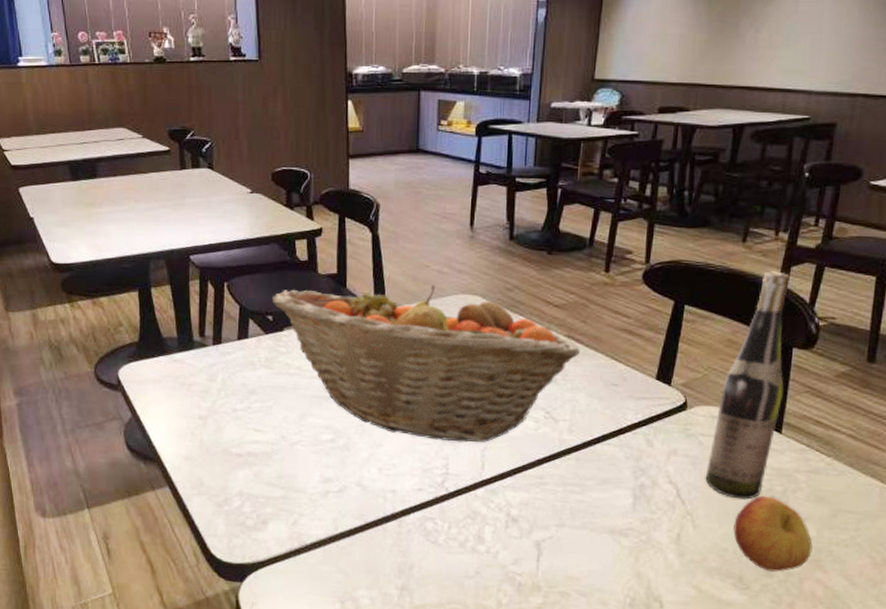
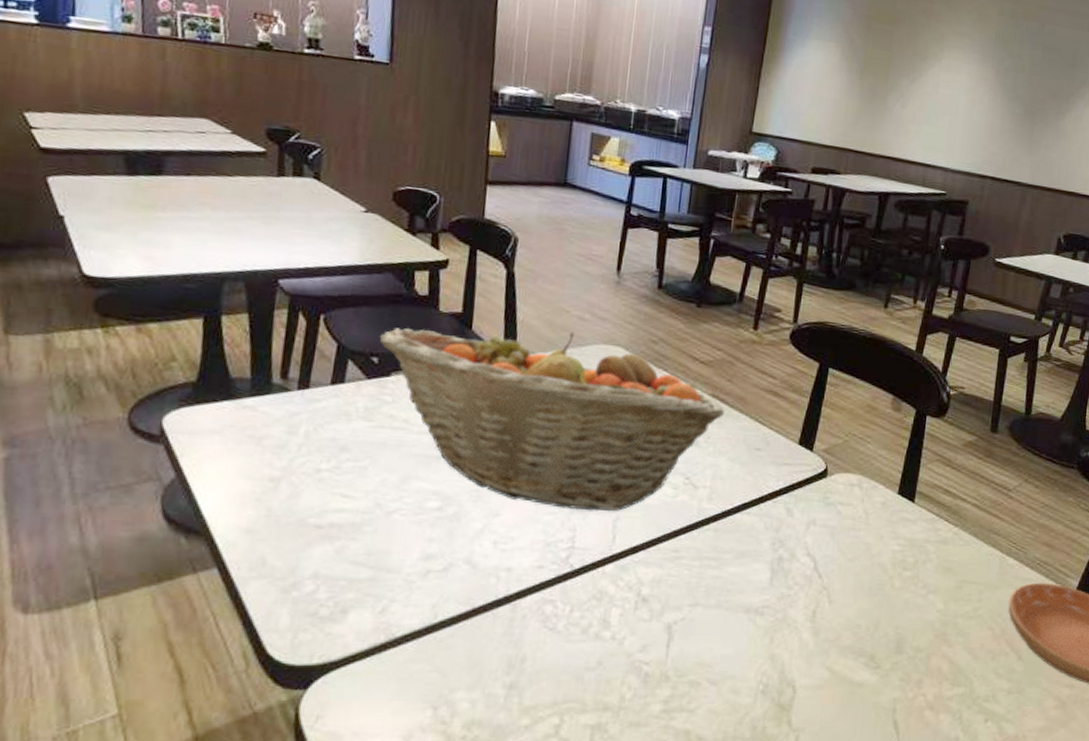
wine bottle: present [705,271,791,500] -> none [842,338,926,572]
apple: present [733,495,813,572] -> none [867,567,940,648]

